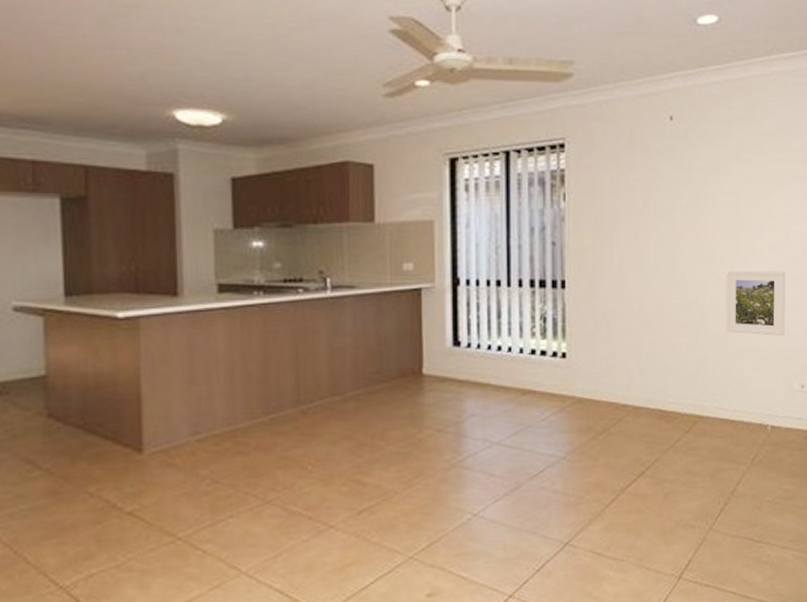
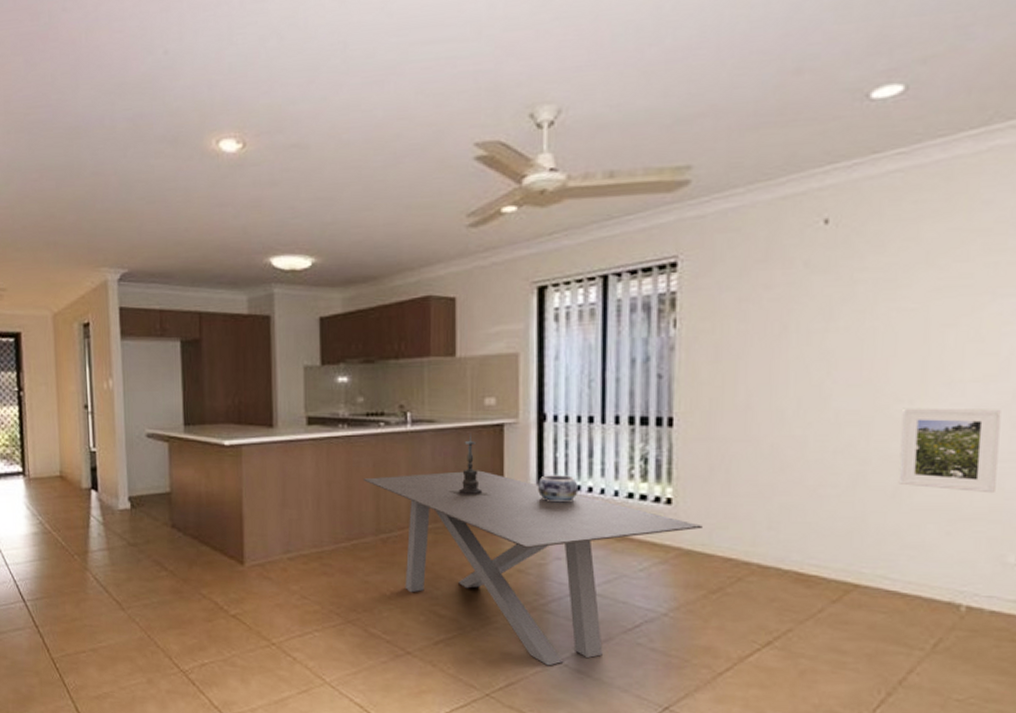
dining table: none [282,334,590,520] -> present [364,470,702,666]
candle holder: none [370,299,410,361] -> present [449,434,490,497]
decorative bowl: none [453,336,489,362] -> present [537,475,578,503]

